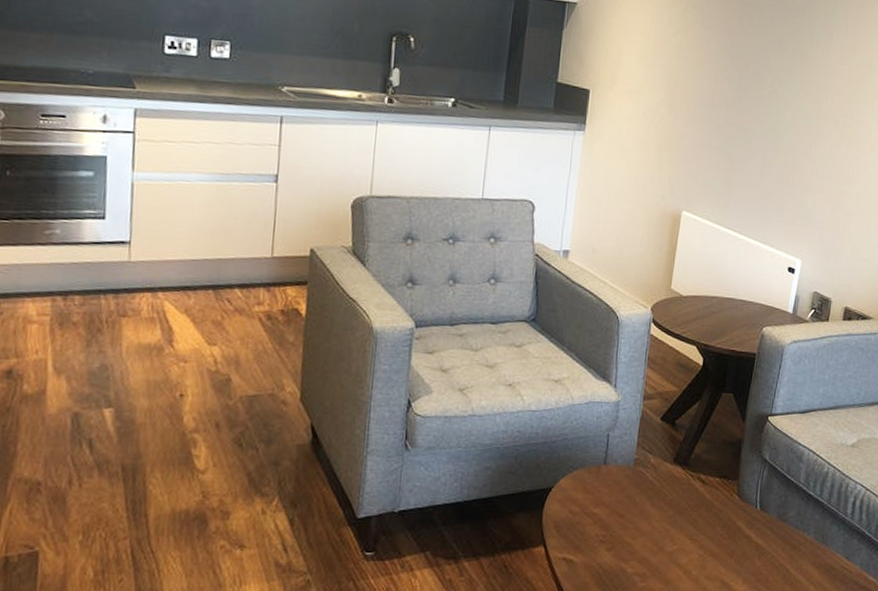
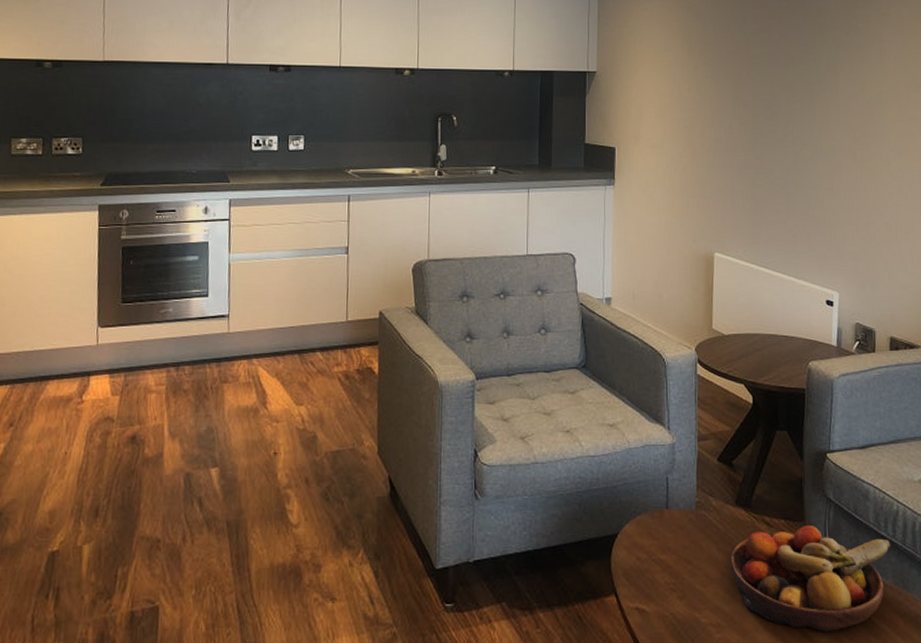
fruit bowl: none [660,484,817,582] -> present [729,526,891,632]

